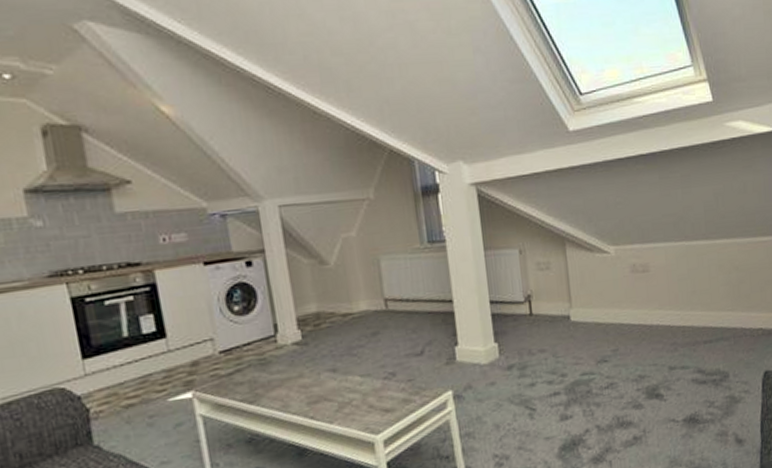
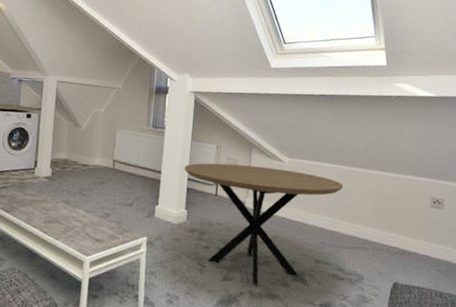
dining table: none [482,260,687,417] -> present [184,163,344,285]

